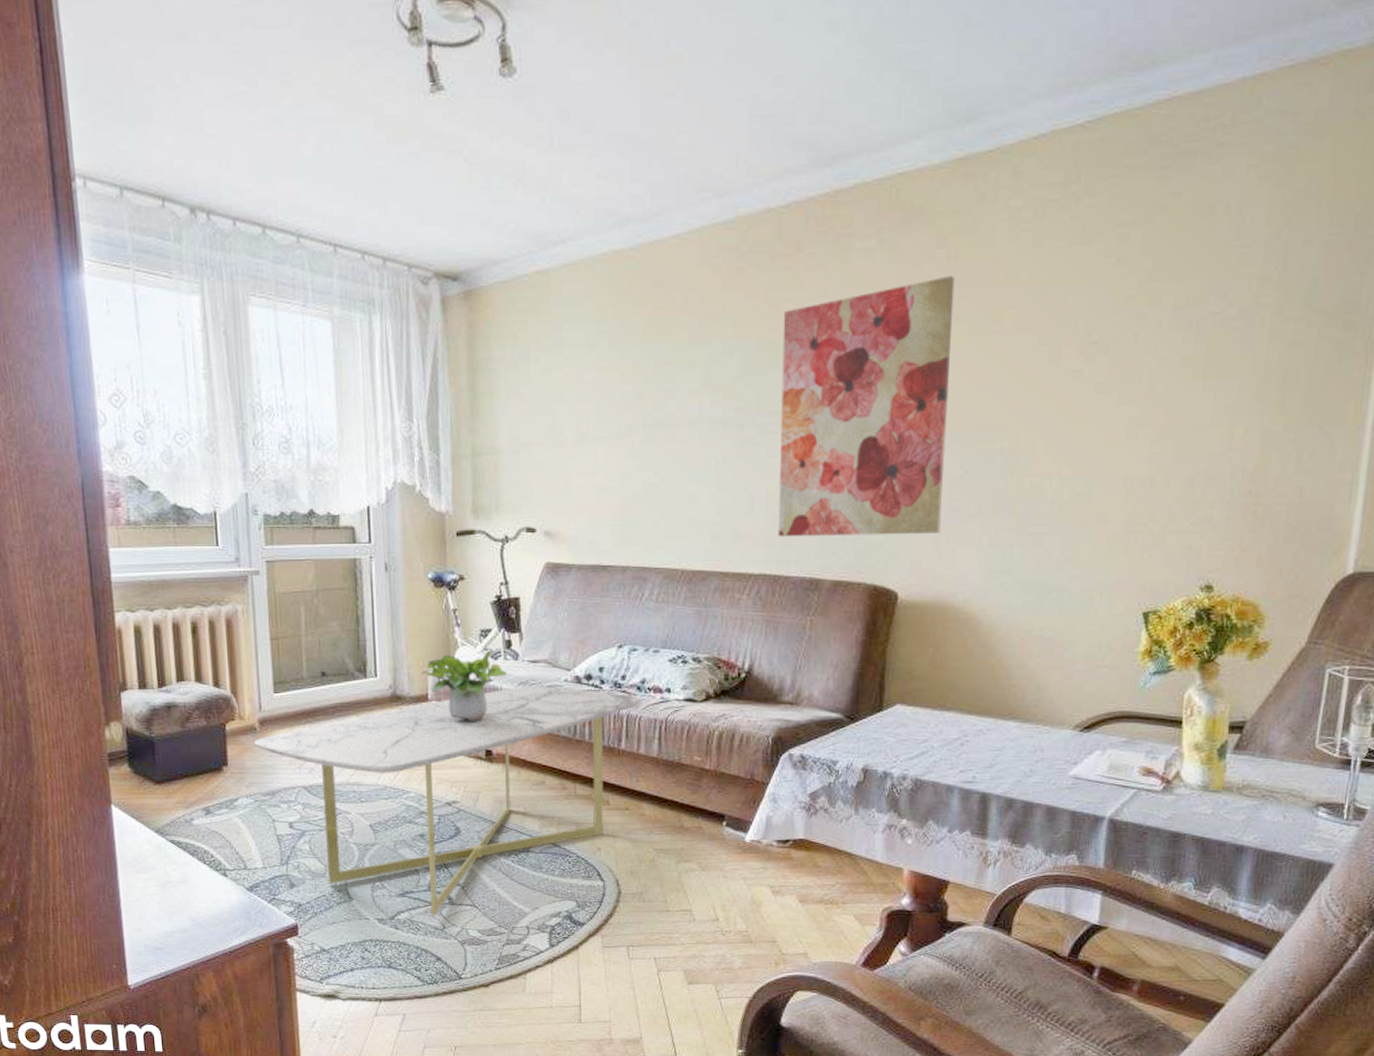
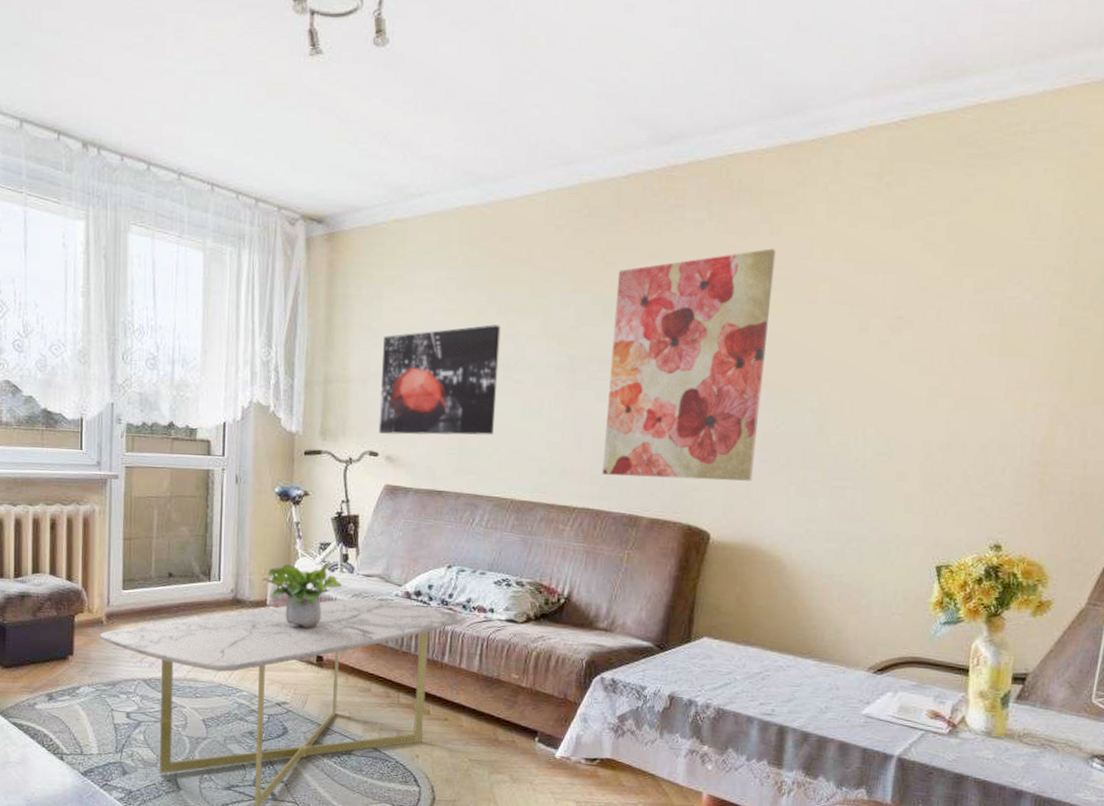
wall art: none [532,380,659,509] -> present [378,324,501,435]

